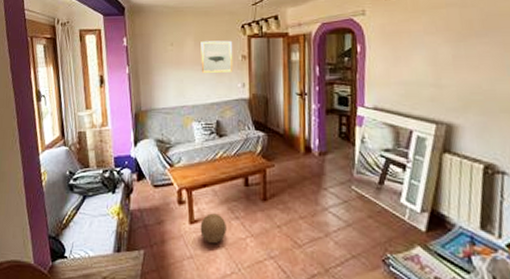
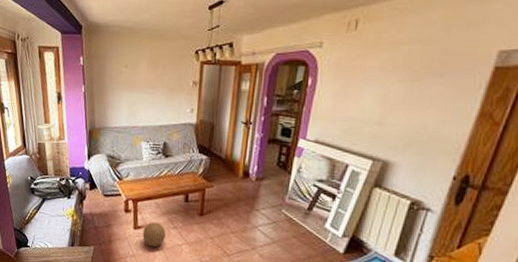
wall art: present [201,40,233,73] -> none [152,65,185,97]

